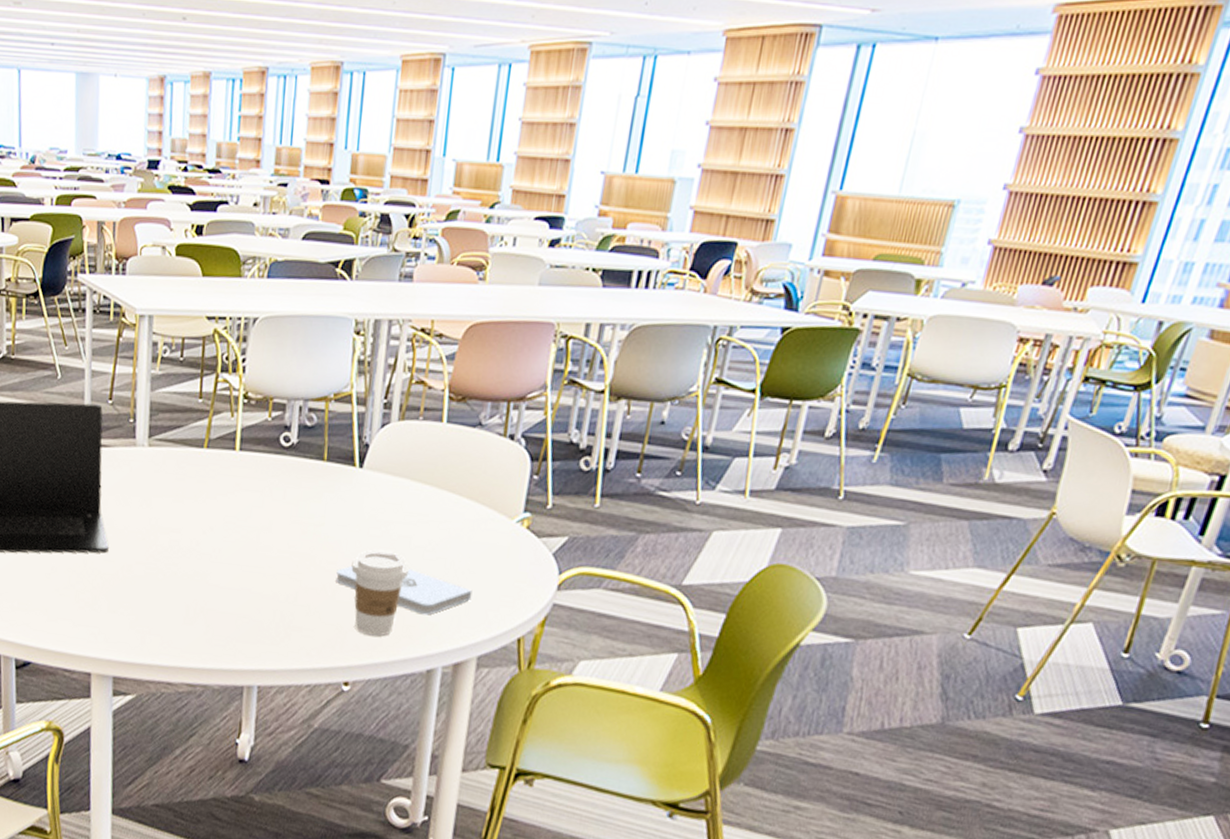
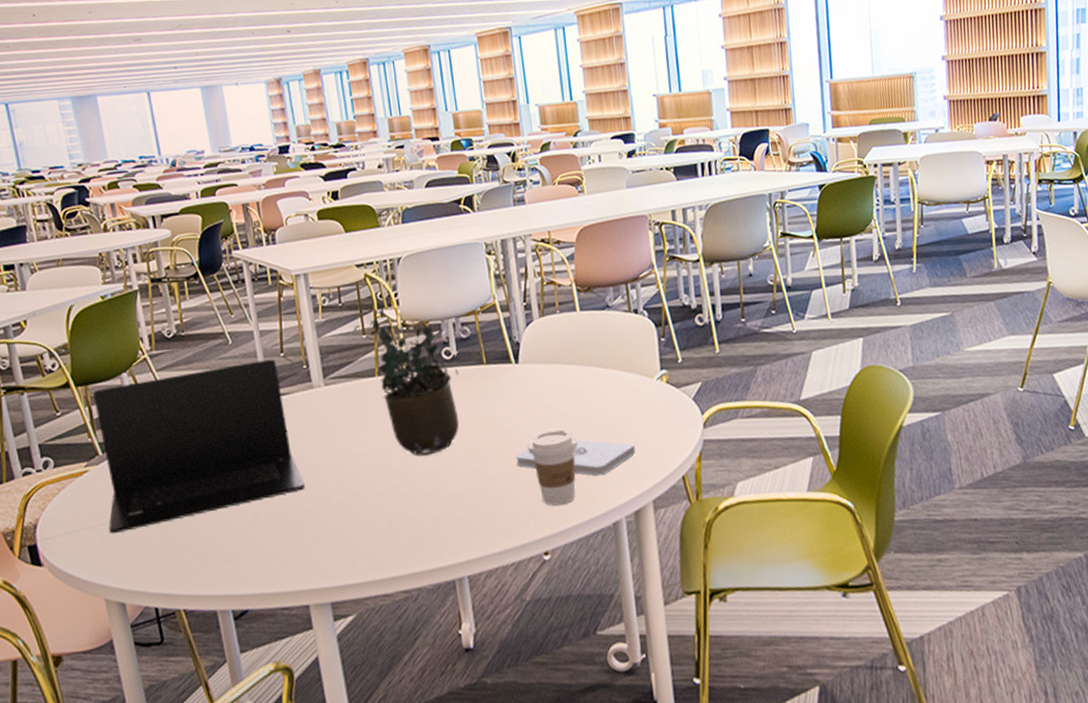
potted plant: none [189,367,295,549] -> present [353,304,460,457]

